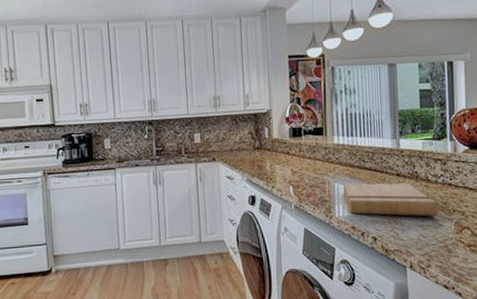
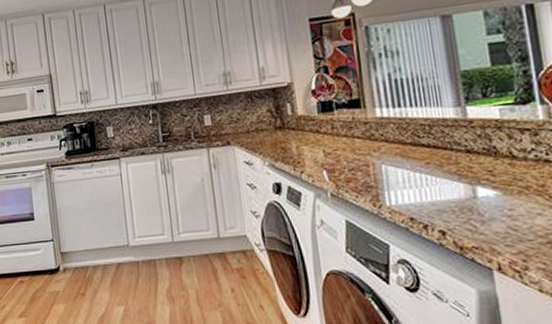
cutting board: present [343,183,438,217] -> none [392,161,533,204]

